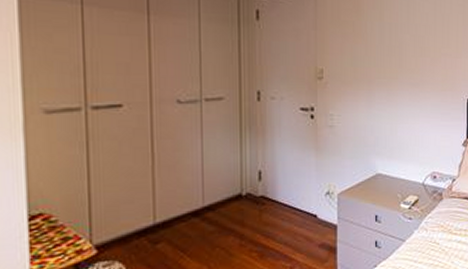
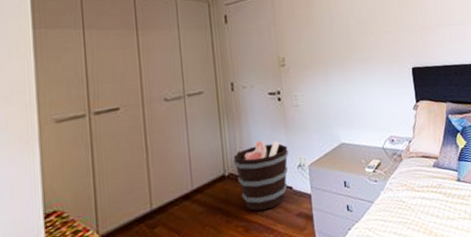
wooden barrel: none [253,161,316,238] -> present [233,140,289,212]

